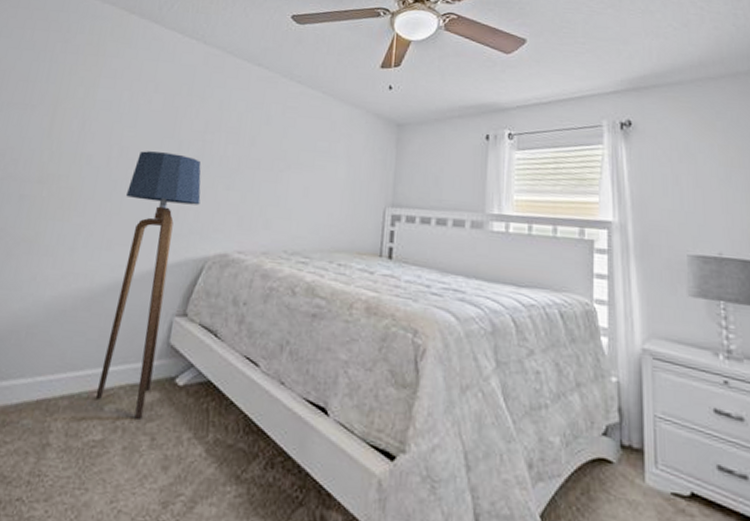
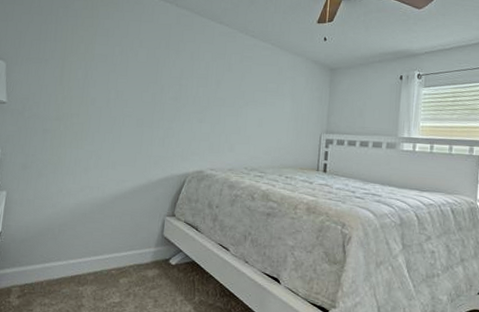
floor lamp: present [95,151,201,419] -> none [112,94,180,288]

